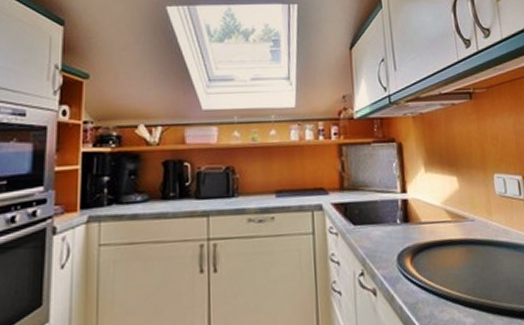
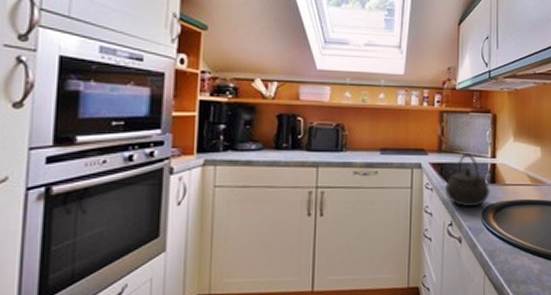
kettle: none [352,188,405,253] -> present [445,152,490,207]

